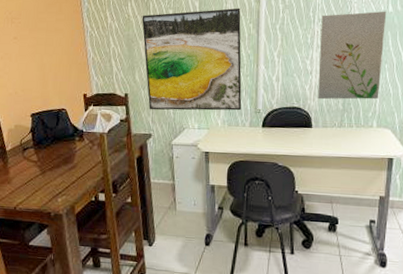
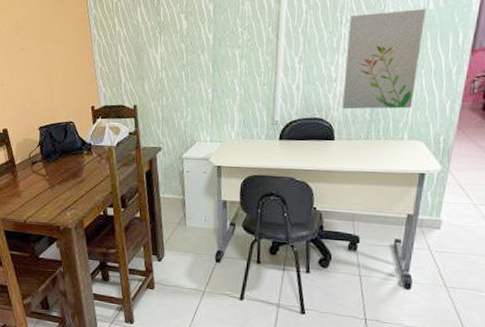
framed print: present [142,8,242,111] -> none [151,10,259,123]

